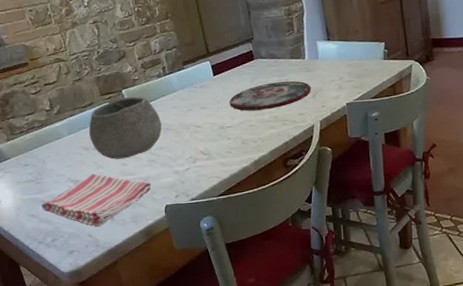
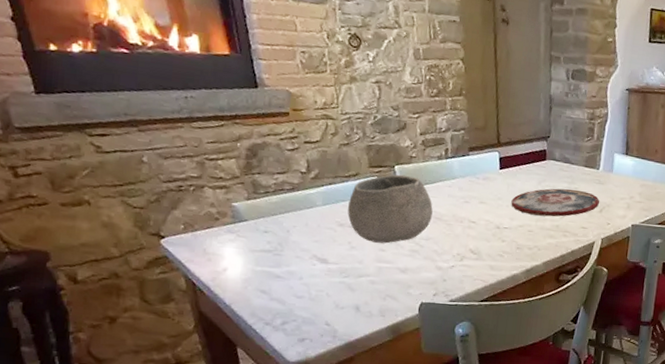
dish towel: present [40,173,152,227] -> none [275,254,409,316]

